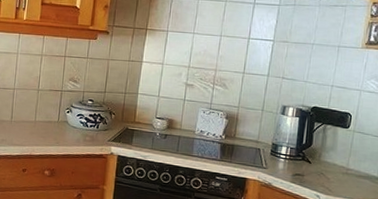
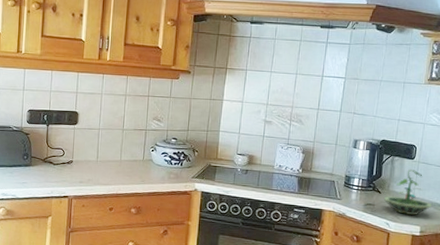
terrarium: none [315,139,368,188] -> present [384,169,432,216]

